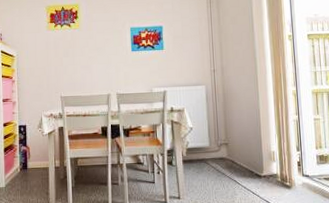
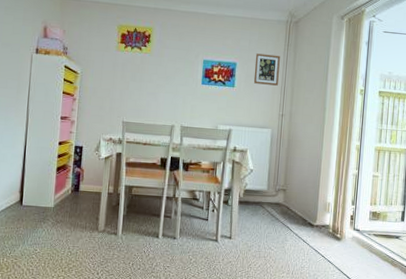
picture frame: none [180,13,206,44] -> present [253,53,280,86]

